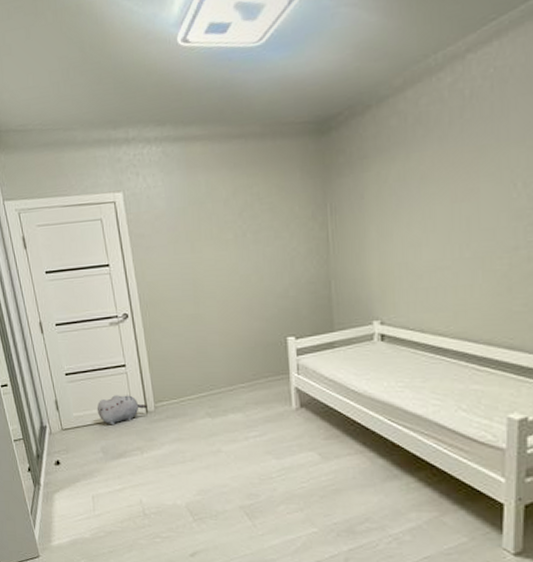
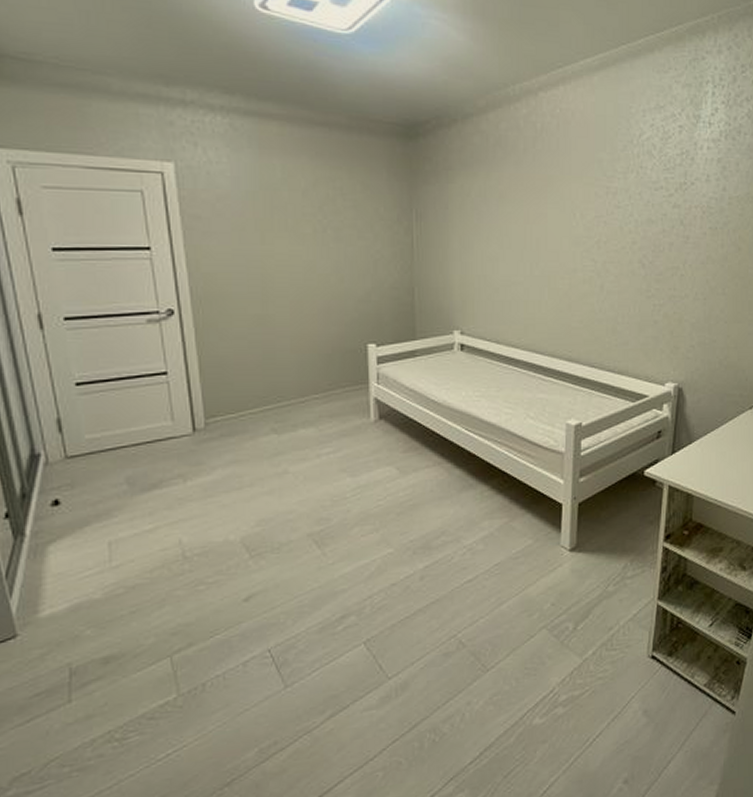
plush toy: present [96,395,147,425] -> none [122,410,195,449]

